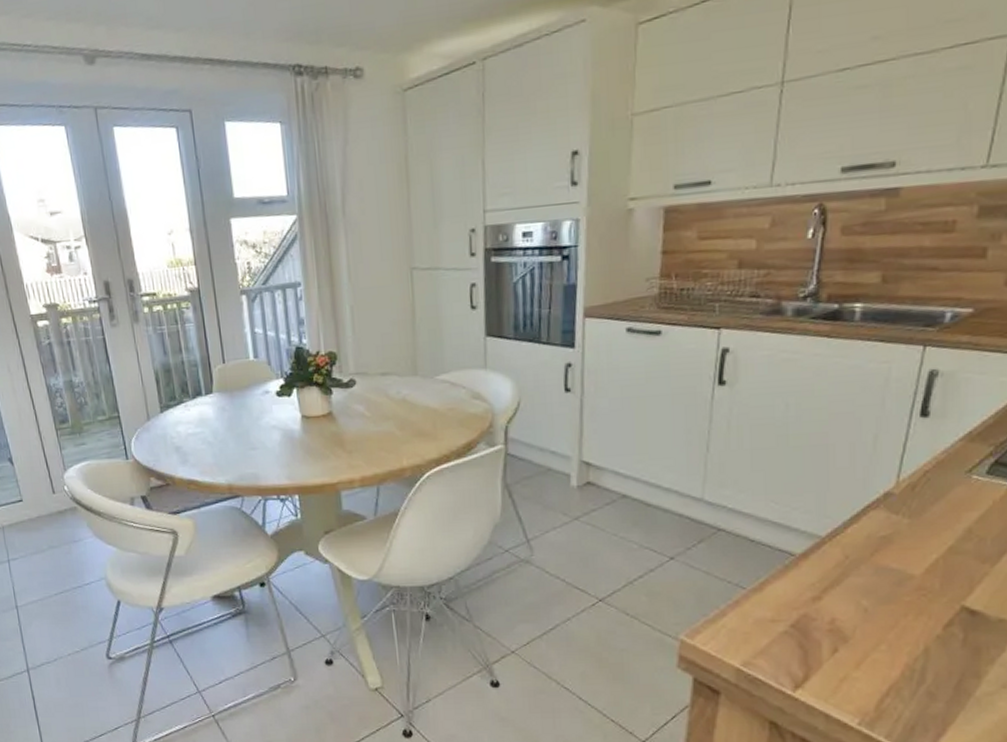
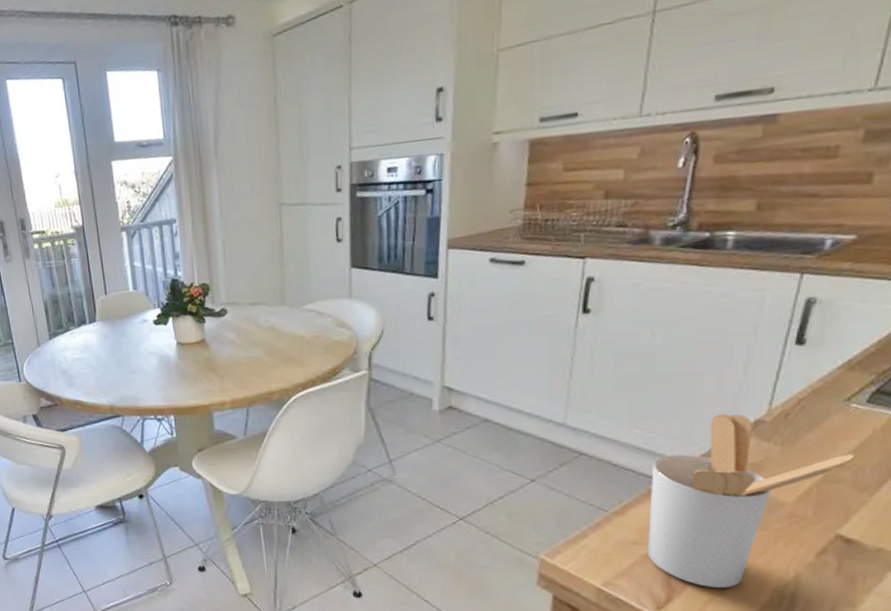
utensil holder: none [784,486,977,665] -> present [647,413,855,589]

